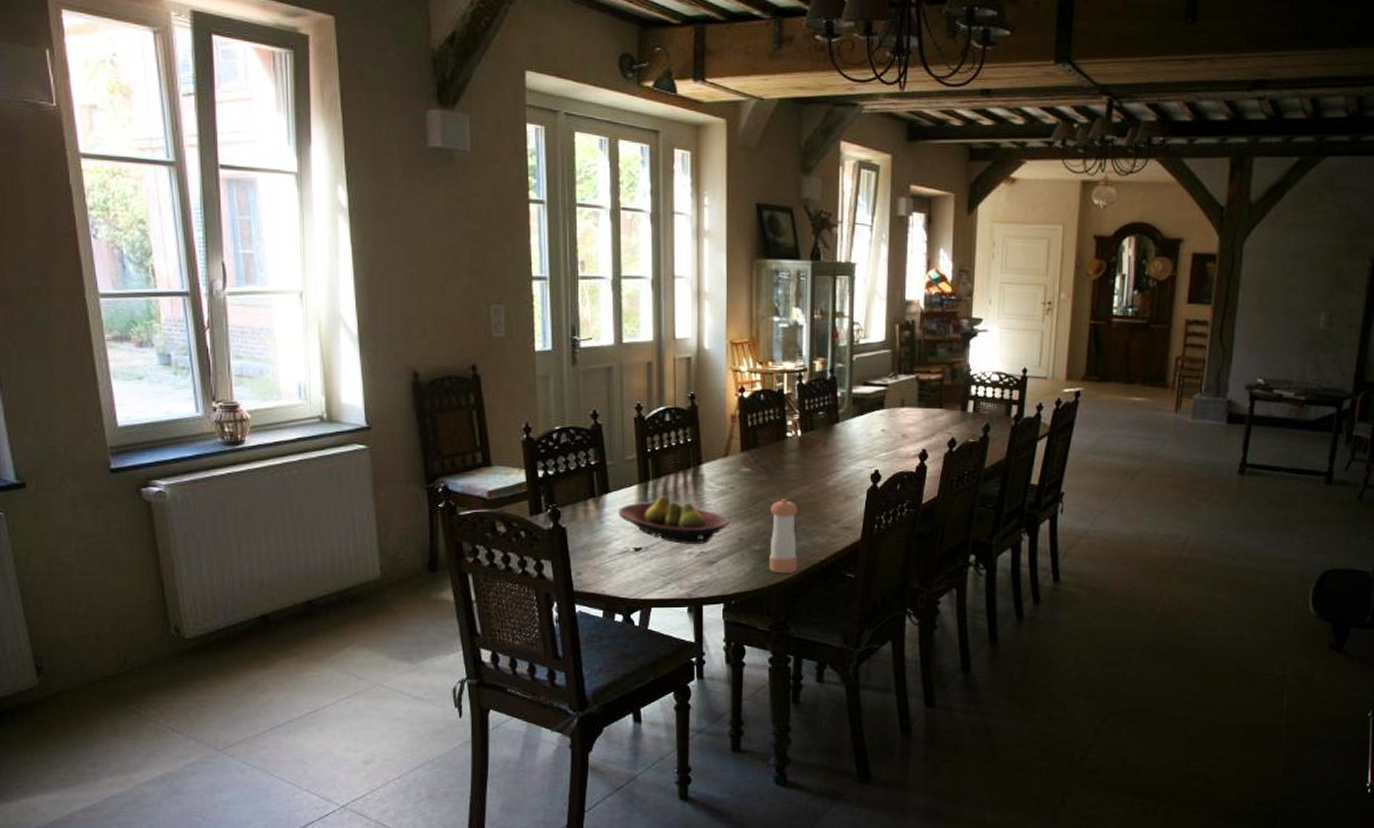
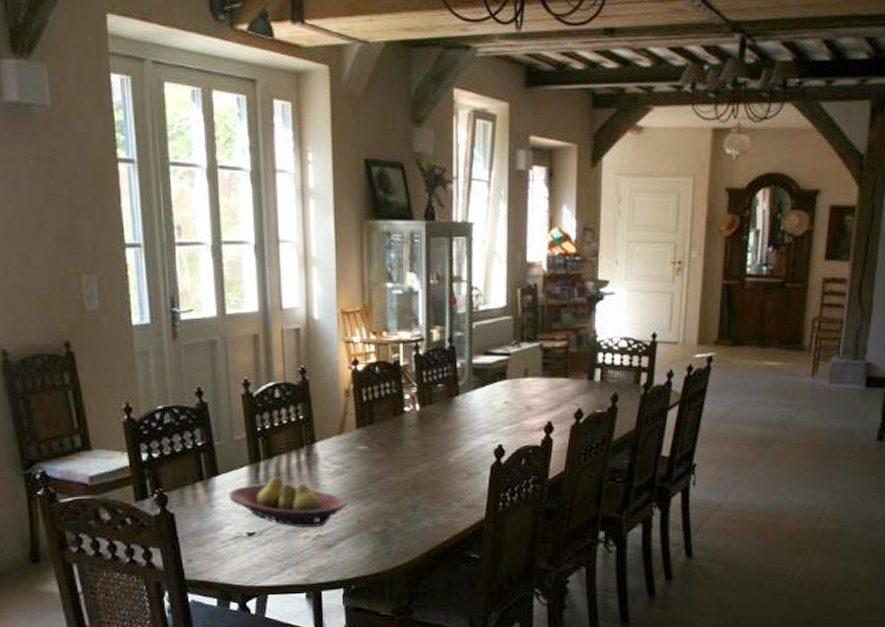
pepper shaker: present [769,499,798,574] -> none [389,477,420,556]

